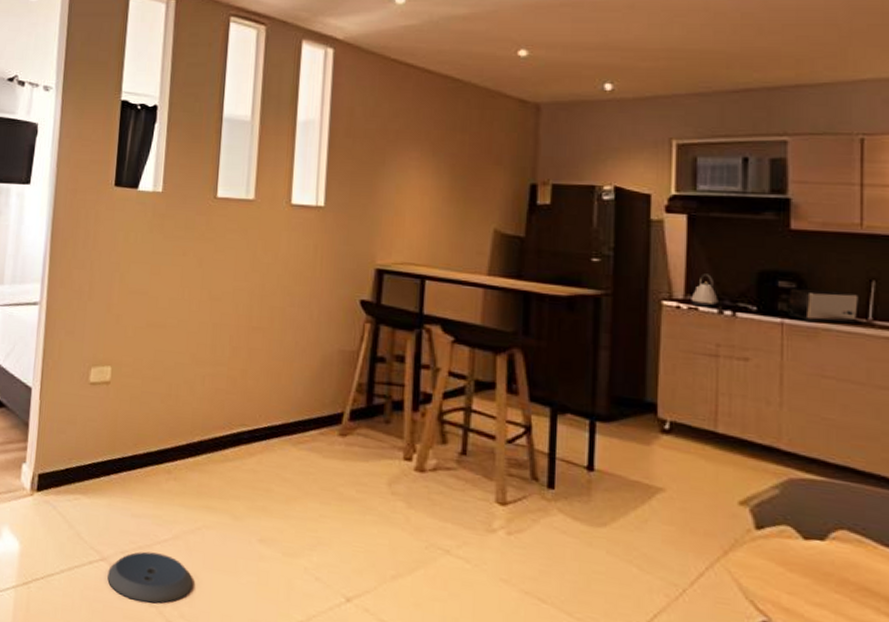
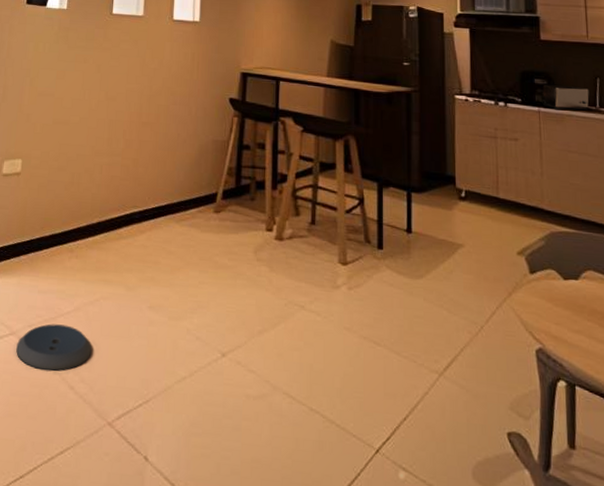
kettle: present [691,273,718,309] -> none [475,74,494,101]

